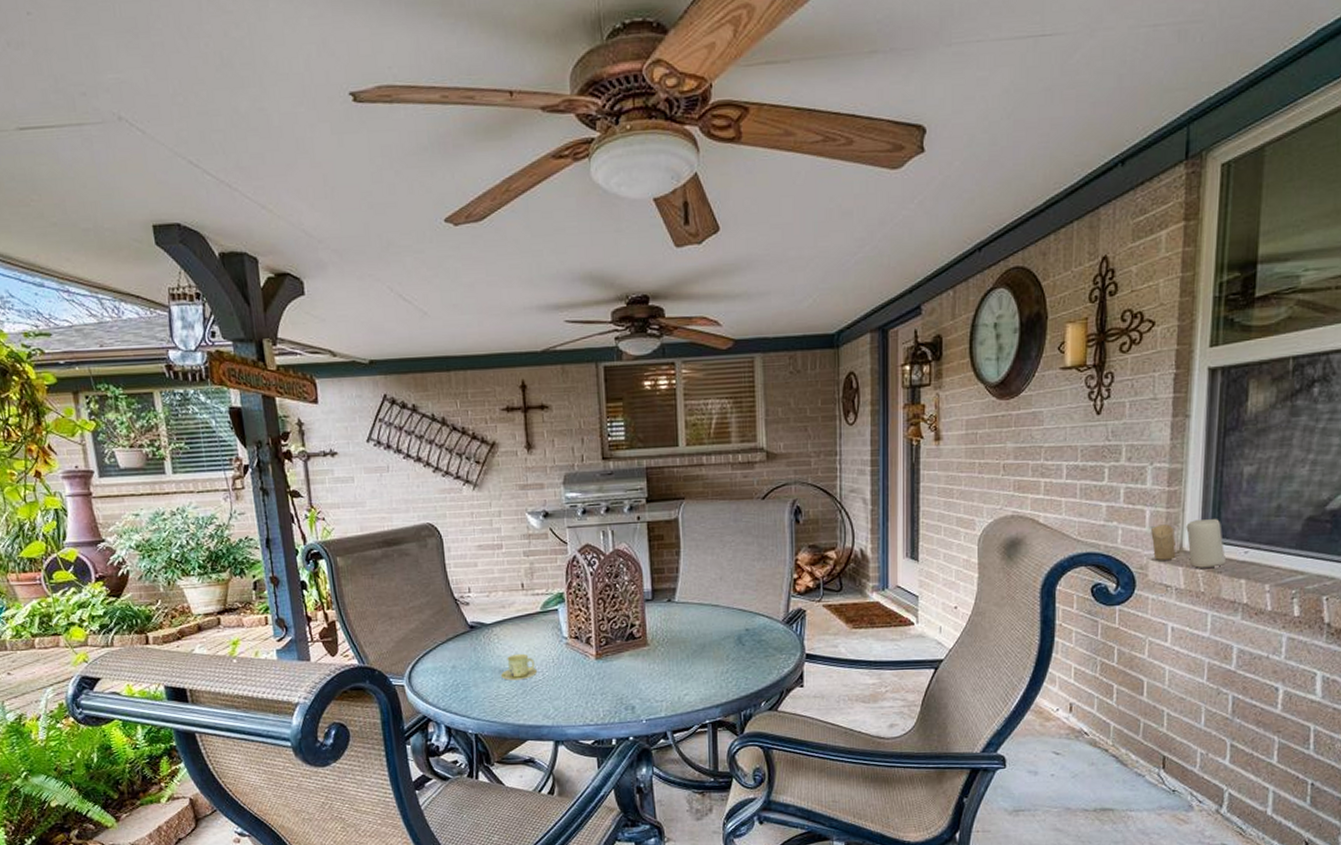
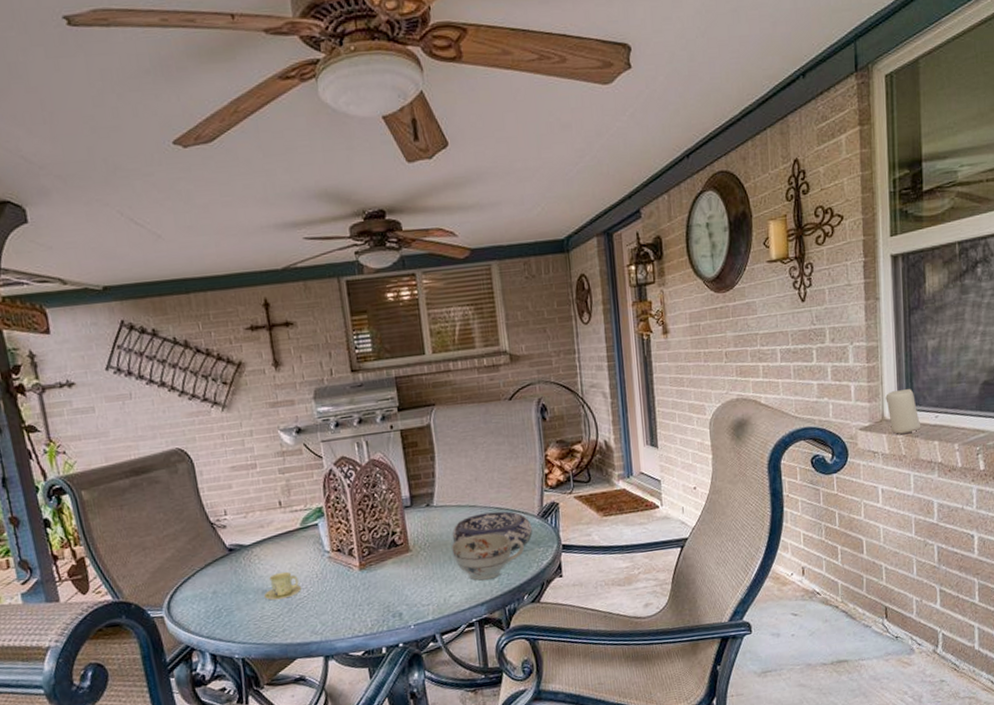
teacup: none [690,634,766,682] -> present [452,533,525,581]
decorative bowl: none [691,613,776,655] -> present [452,511,533,551]
candle: present [1151,524,1176,560] -> none [857,396,880,430]

